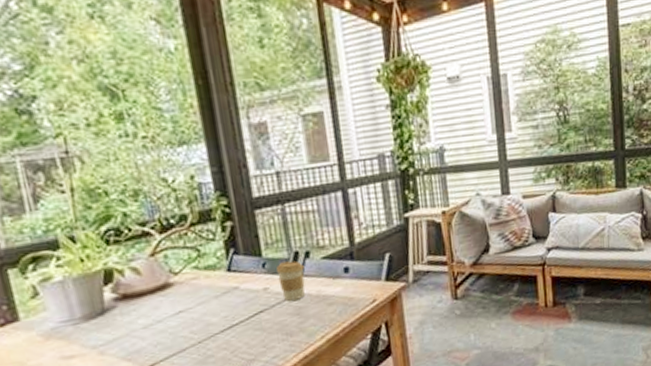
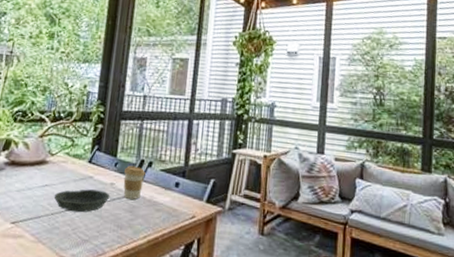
bowl: none [194,299,268,334] -> present [53,189,110,213]

